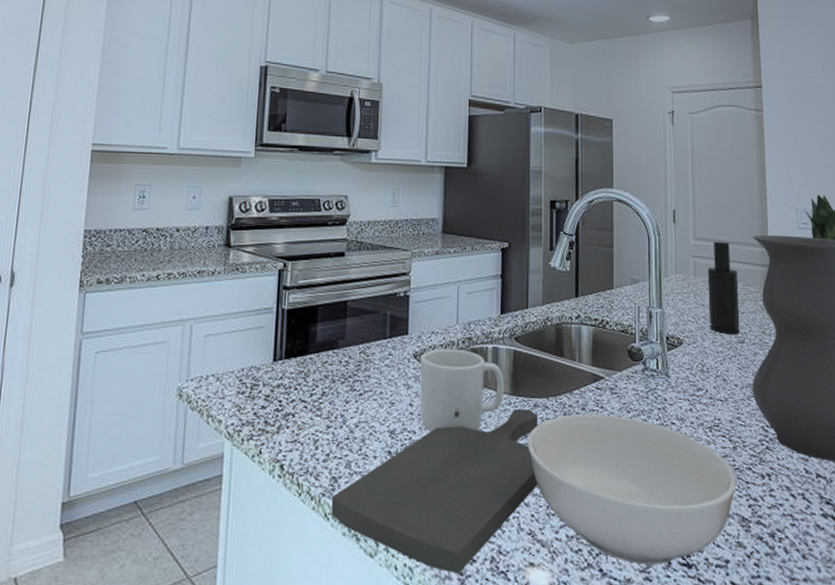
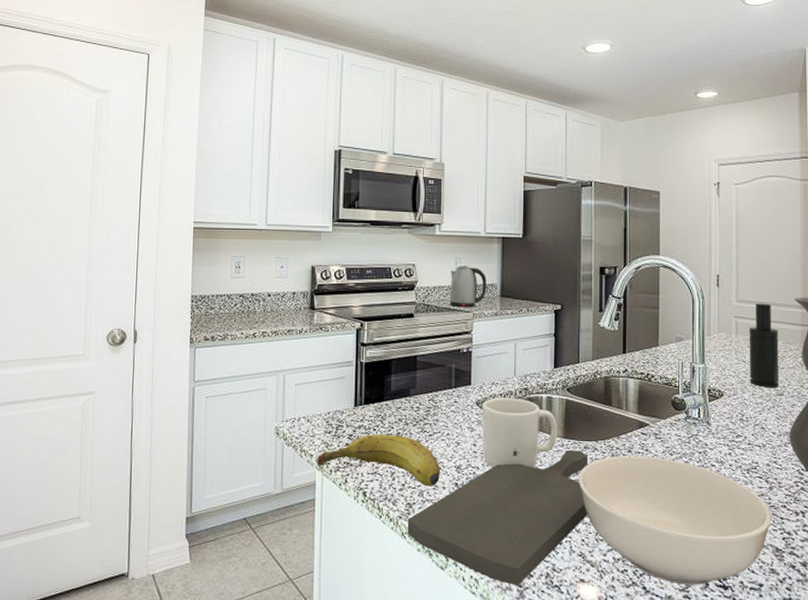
banana: none [226,393,371,456] -> present [317,433,440,487]
kettle: none [386,198,427,246] -> present [450,266,487,308]

